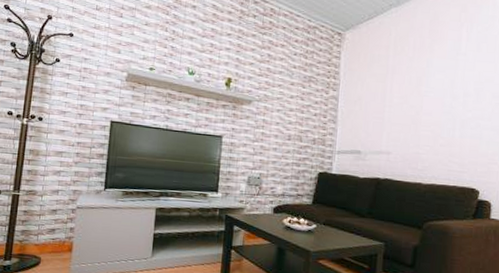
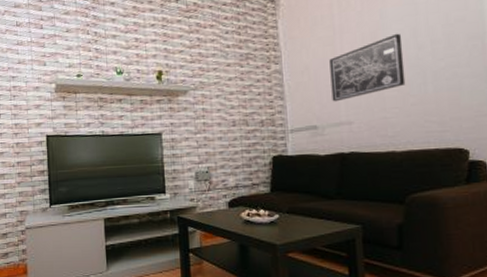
wall art: none [377,82,442,133] -> present [329,33,406,102]

